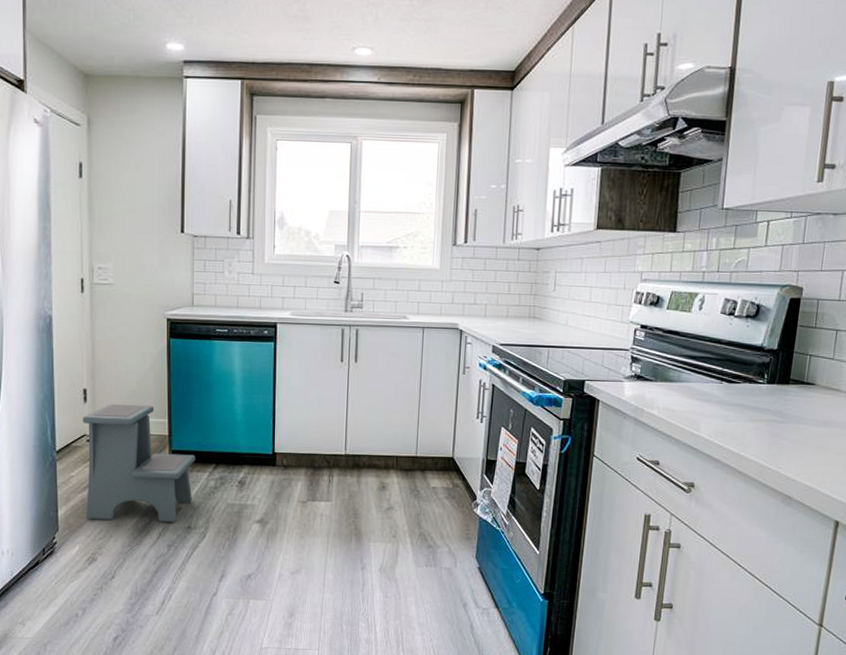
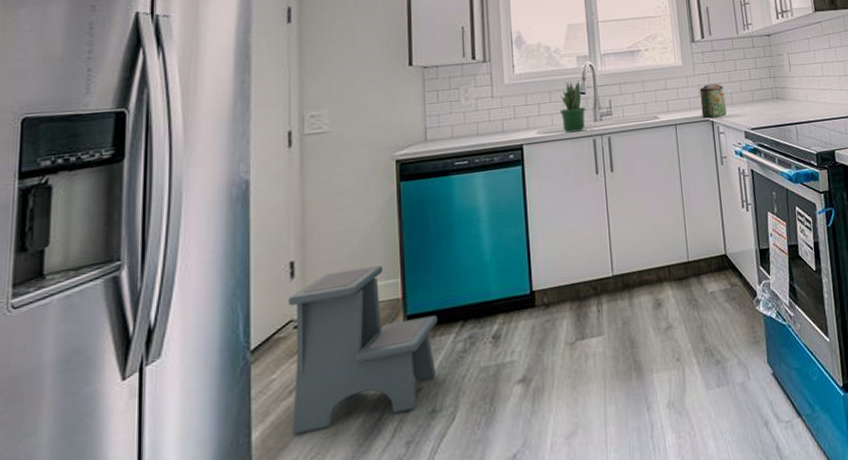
planter: none [314,268,339,319] -> present [560,80,586,133]
canister: none [451,292,479,328] -> present [699,84,727,119]

